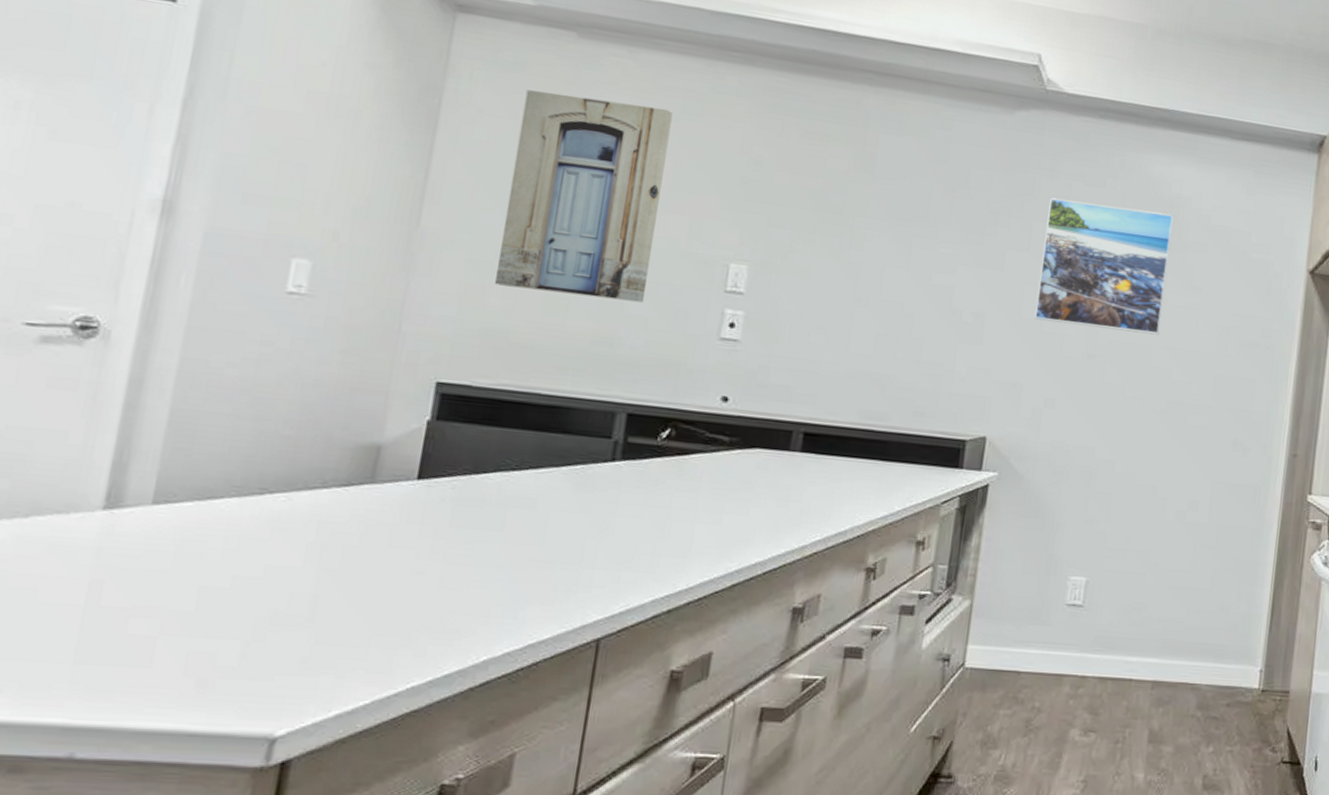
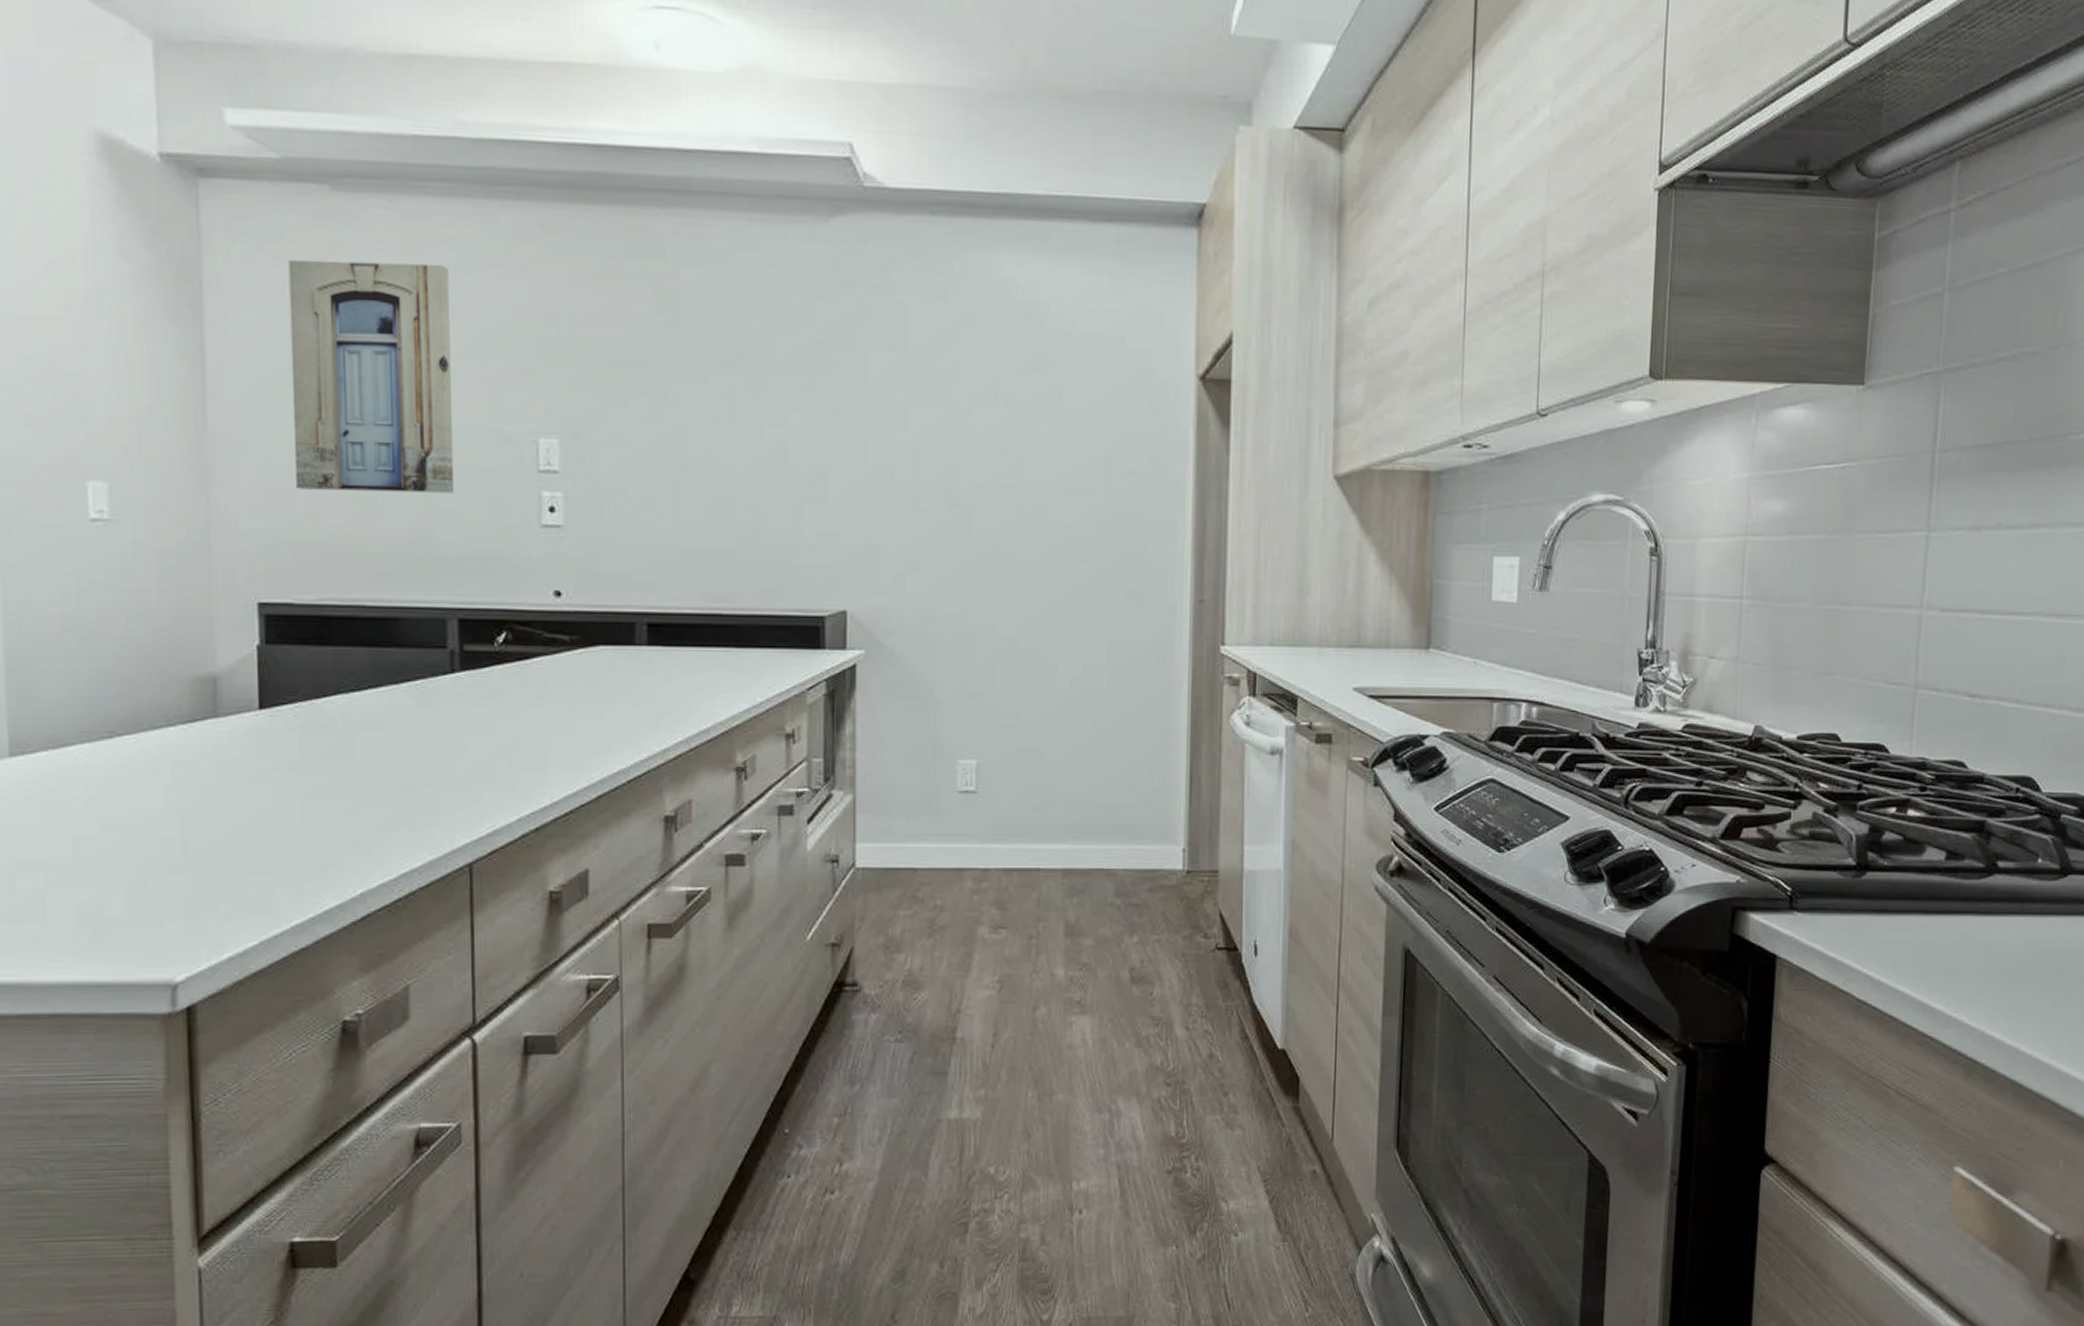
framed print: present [1035,198,1174,335] -> none [884,320,1031,473]

